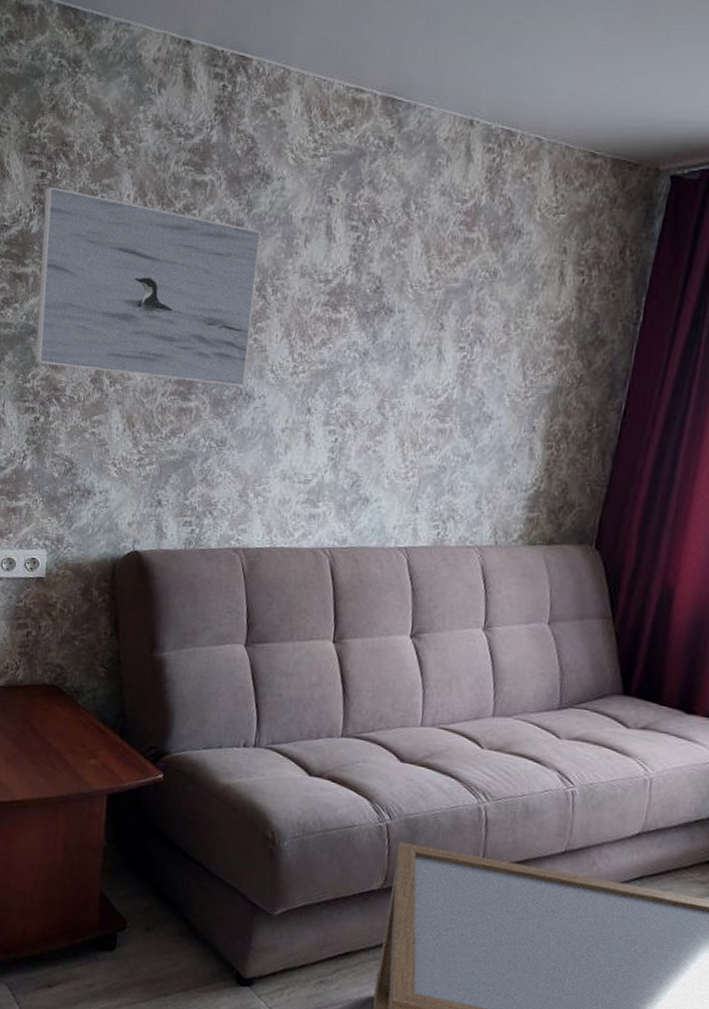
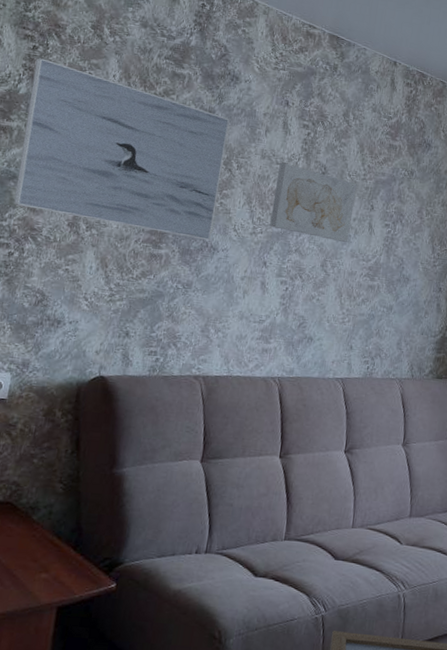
wall art: none [313,279,422,375] -> present [269,162,357,242]

